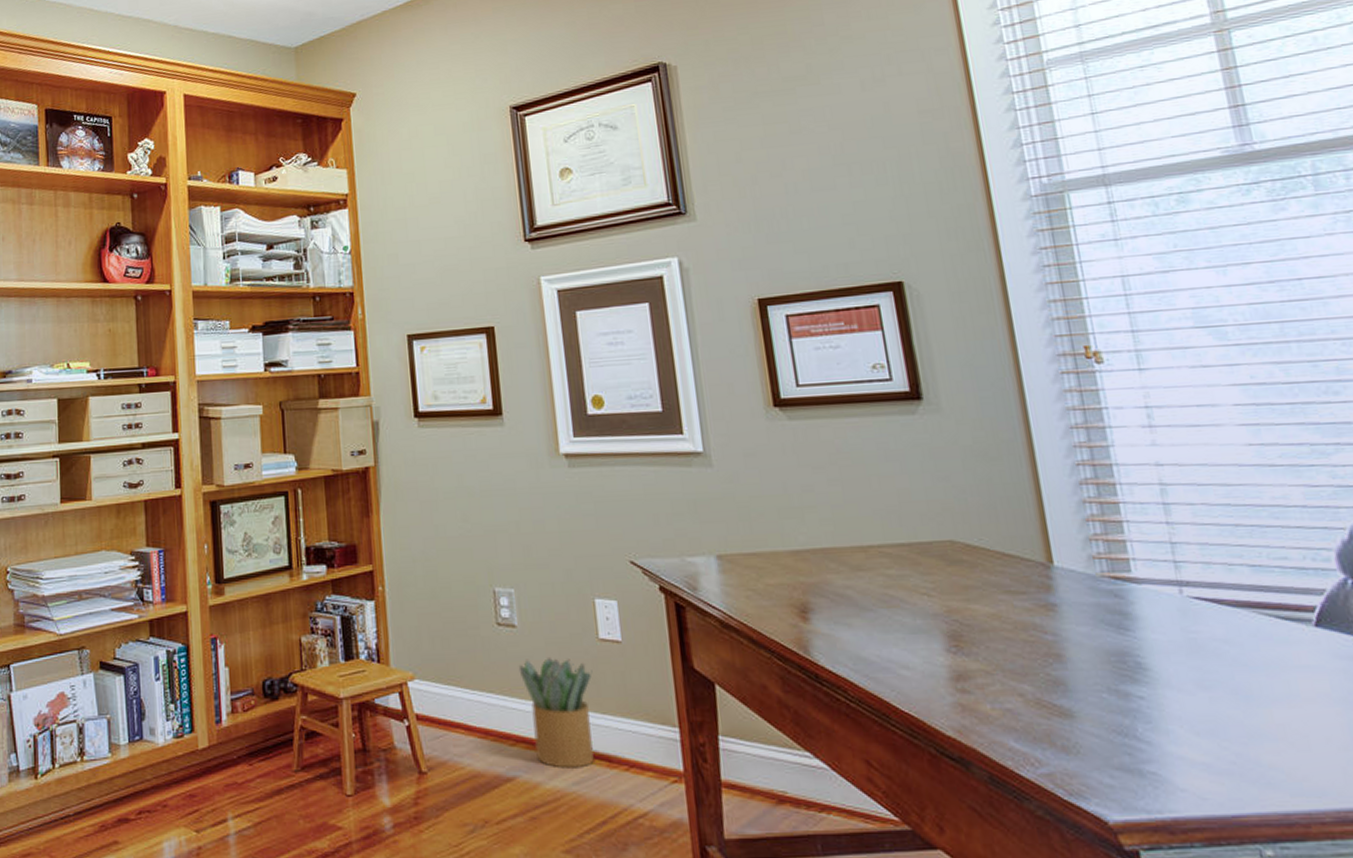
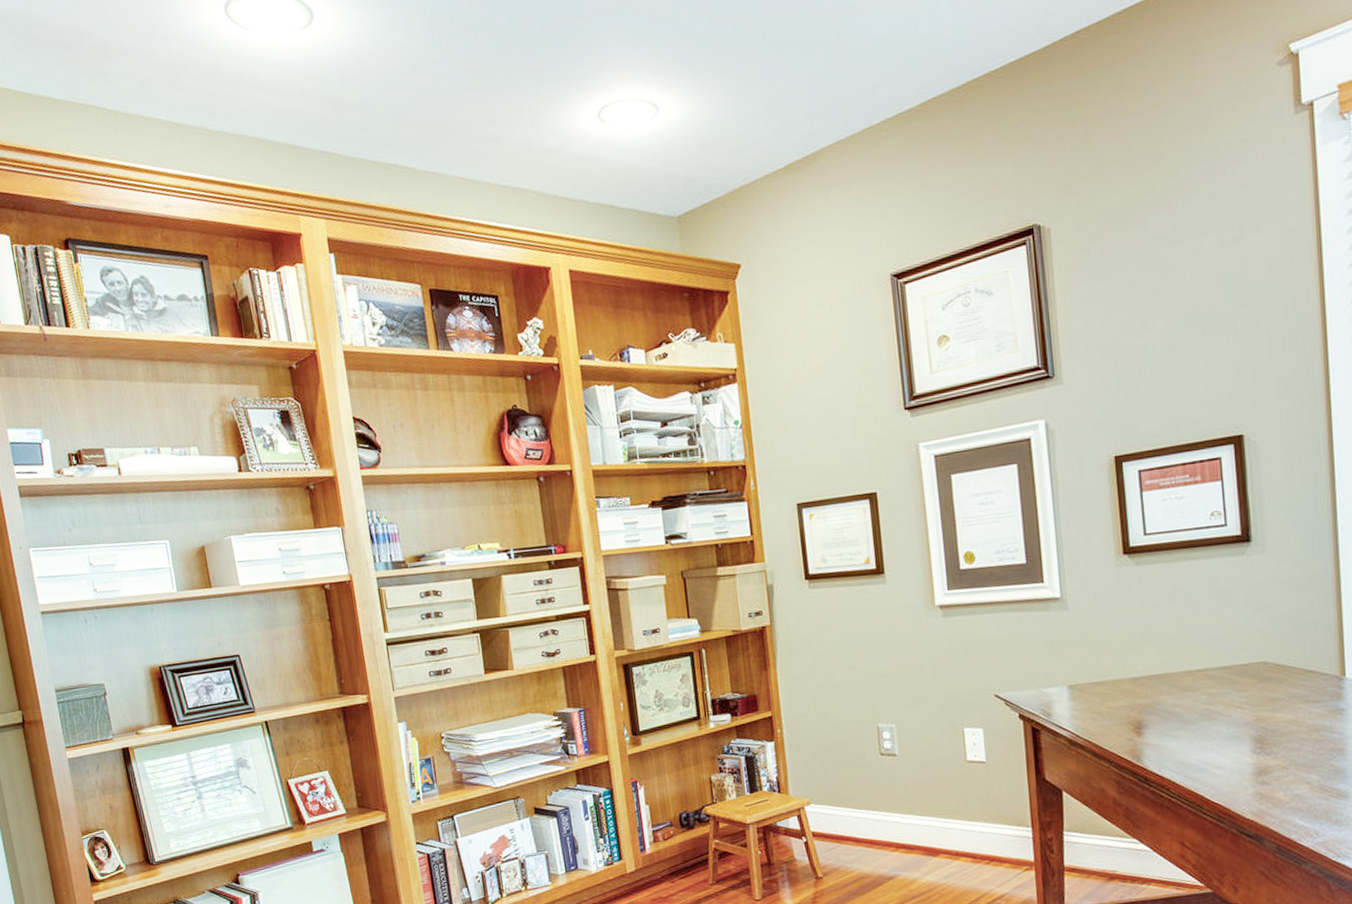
potted plant: present [518,658,594,769] -> none [899,779,961,866]

